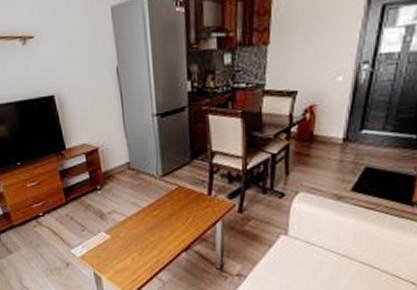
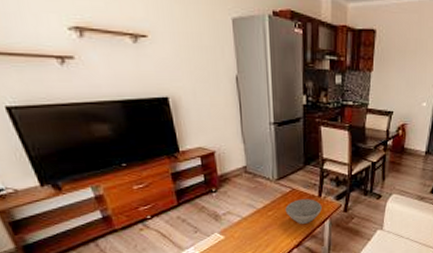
bowl: none [171,197,212,225] -> present [285,199,322,224]

